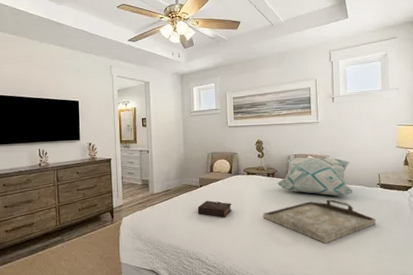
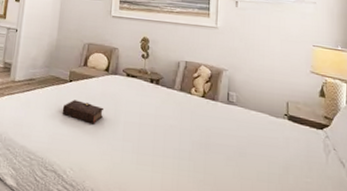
serving tray: present [263,199,377,244] -> none [139,122,281,181]
decorative pillow: present [277,157,354,196] -> none [161,65,254,123]

